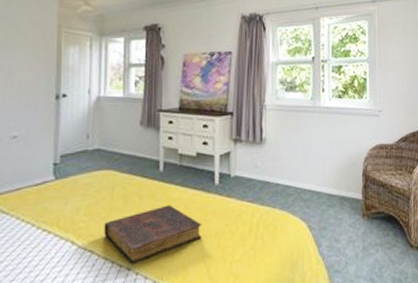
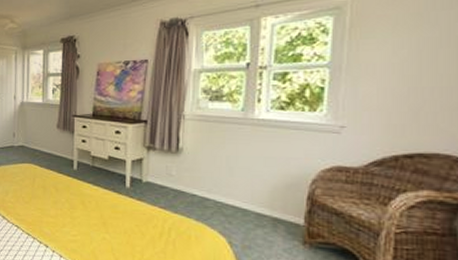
book: present [104,205,202,264] -> none [27,199,112,243]

